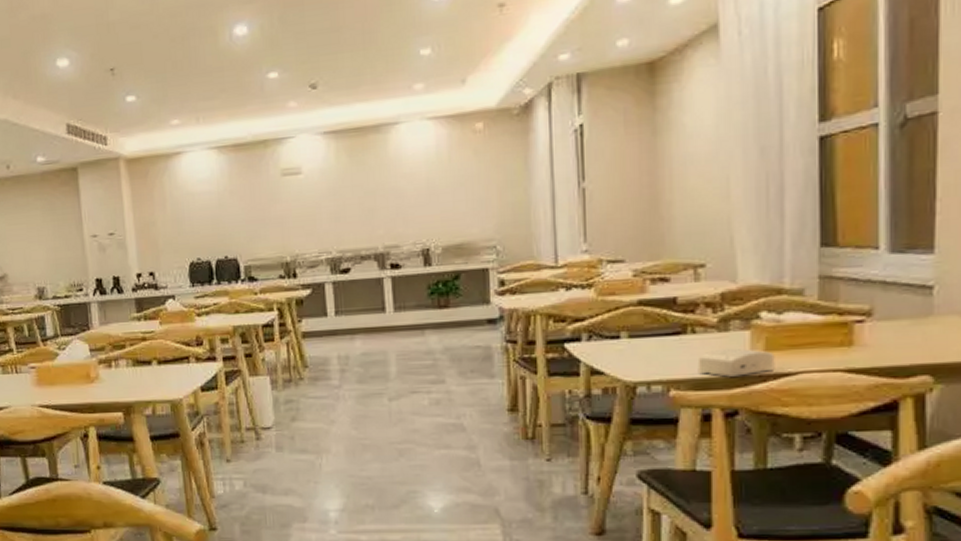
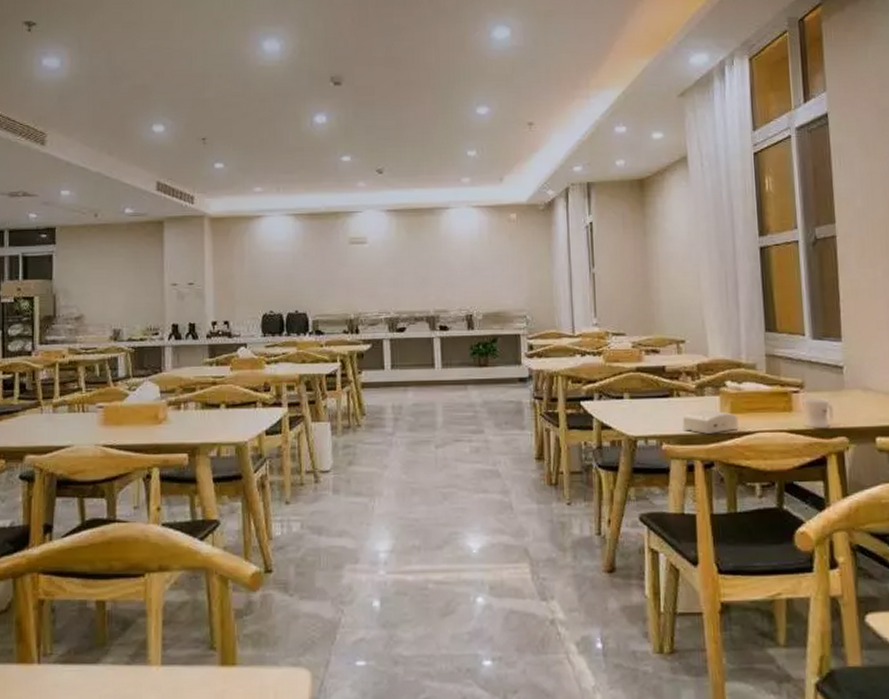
mug: none [869,328,913,367] -> present [802,398,834,429]

